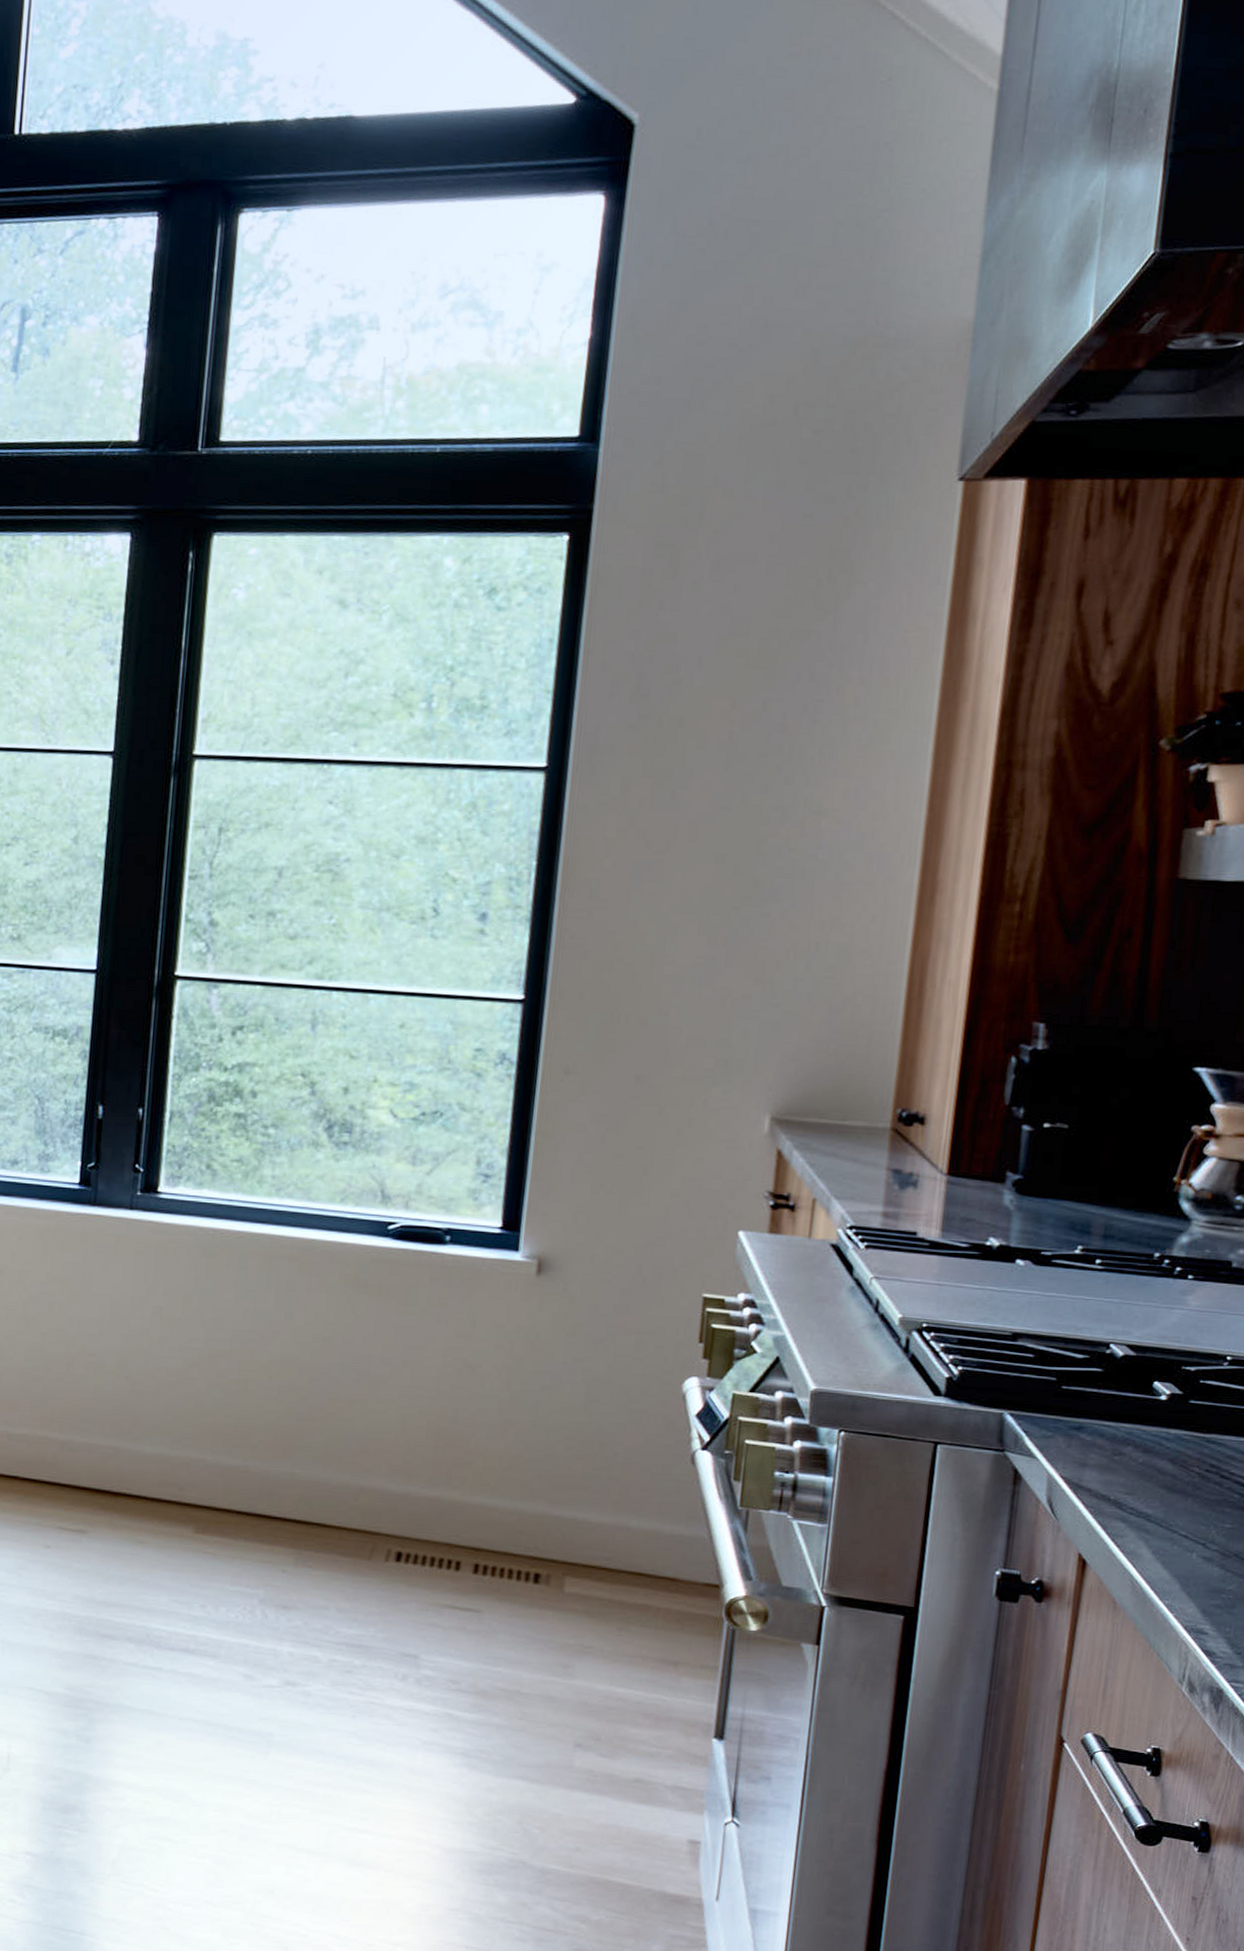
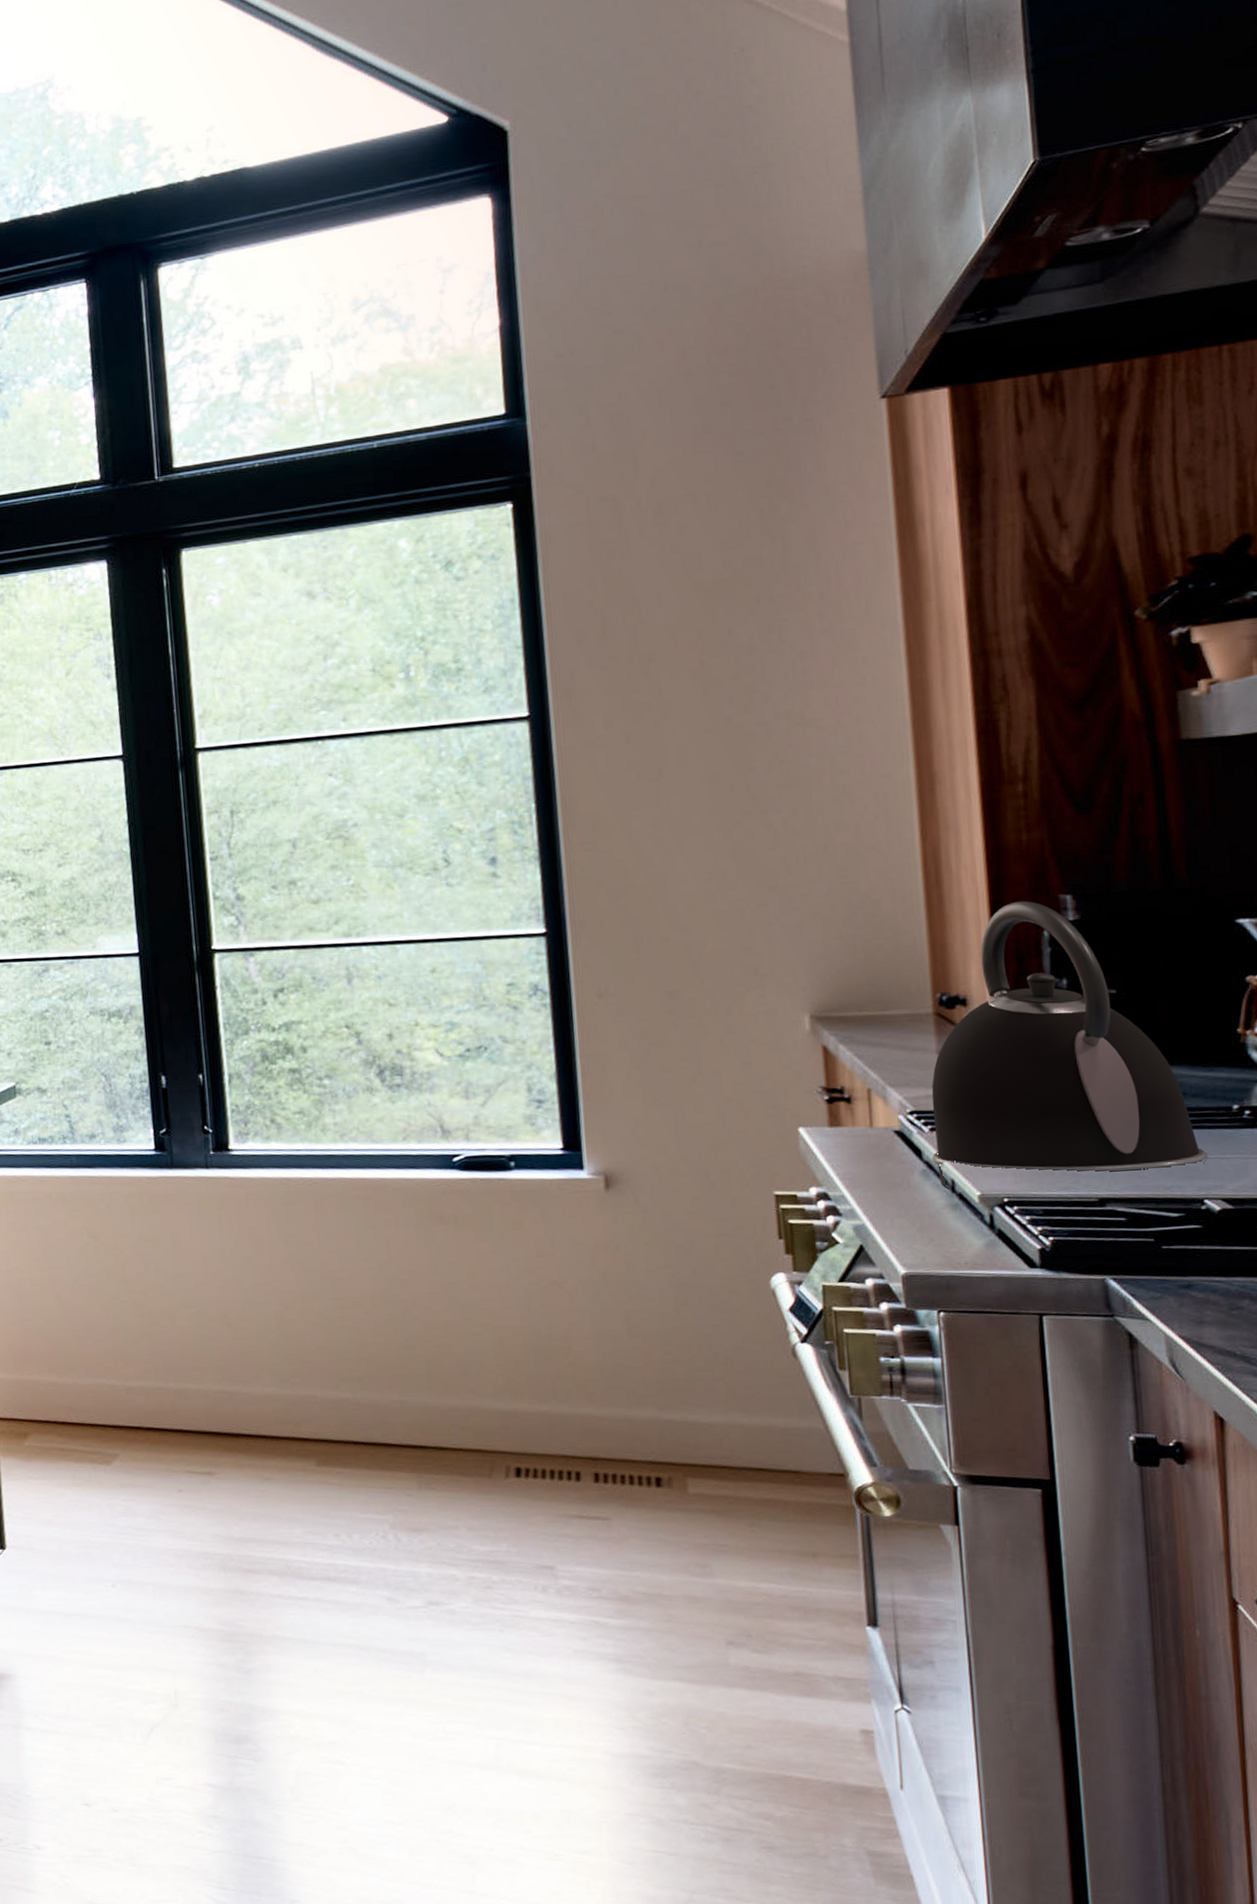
kettle: none [861,1024,1122,1309] -> present [931,900,1208,1189]

